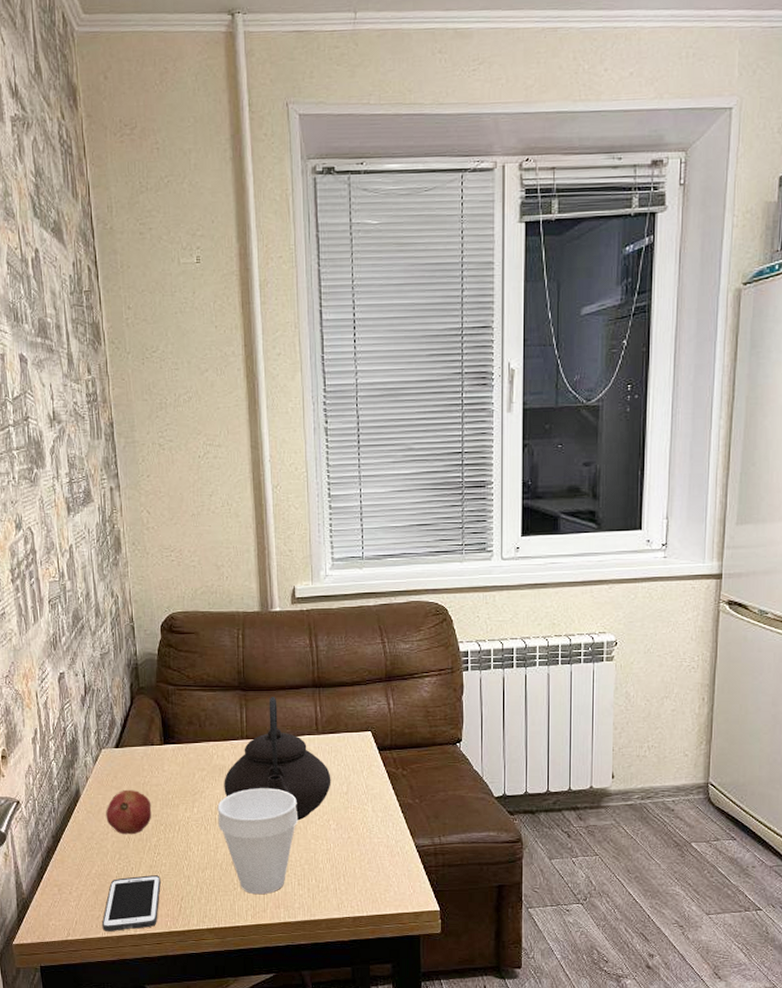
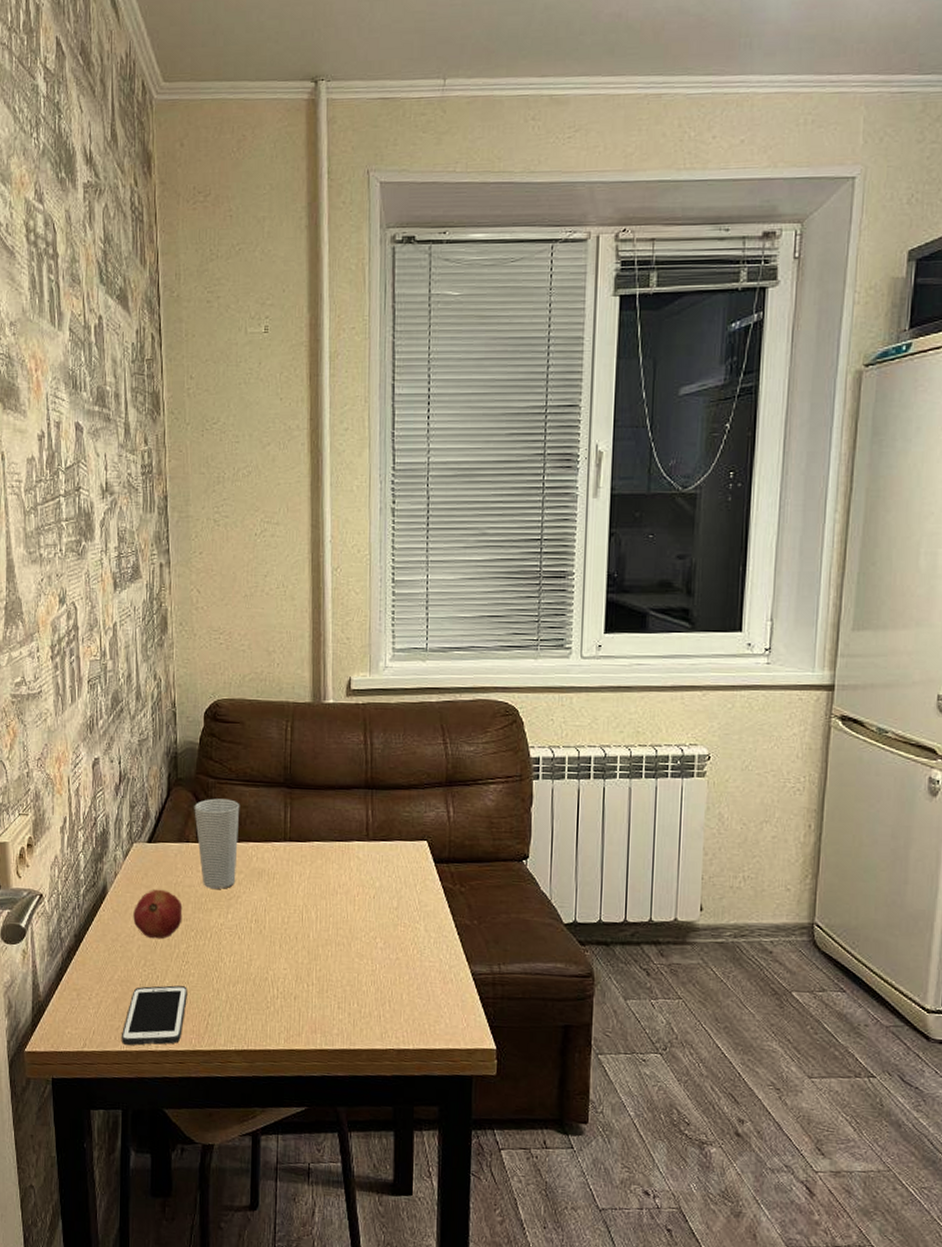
cup: none [156,704,199,786] -> present [194,798,240,889]
cup: present [217,788,299,895] -> none [253,896,342,1016]
teapot: present [224,696,331,821] -> none [262,795,381,936]

